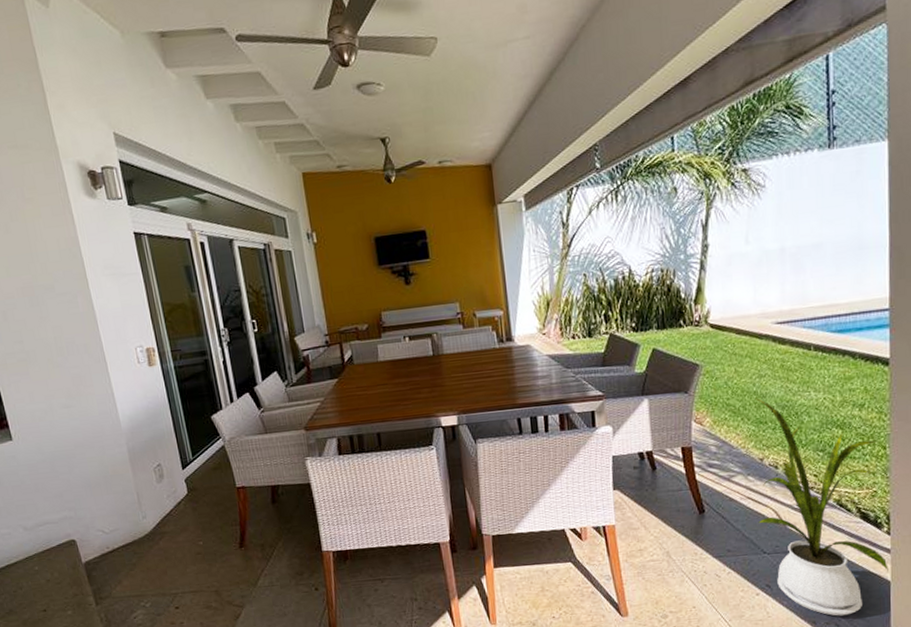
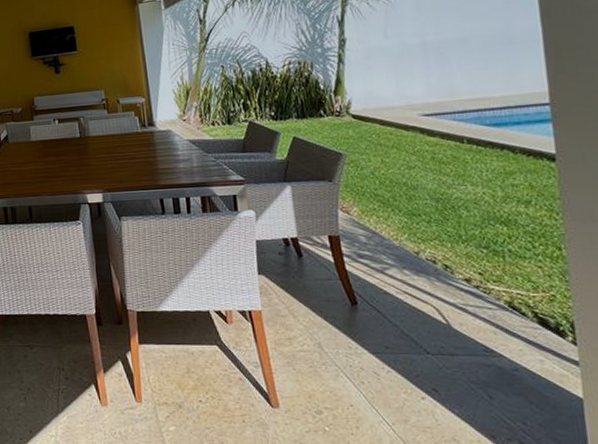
house plant: present [753,397,890,616] -> none [403,189,581,433]

